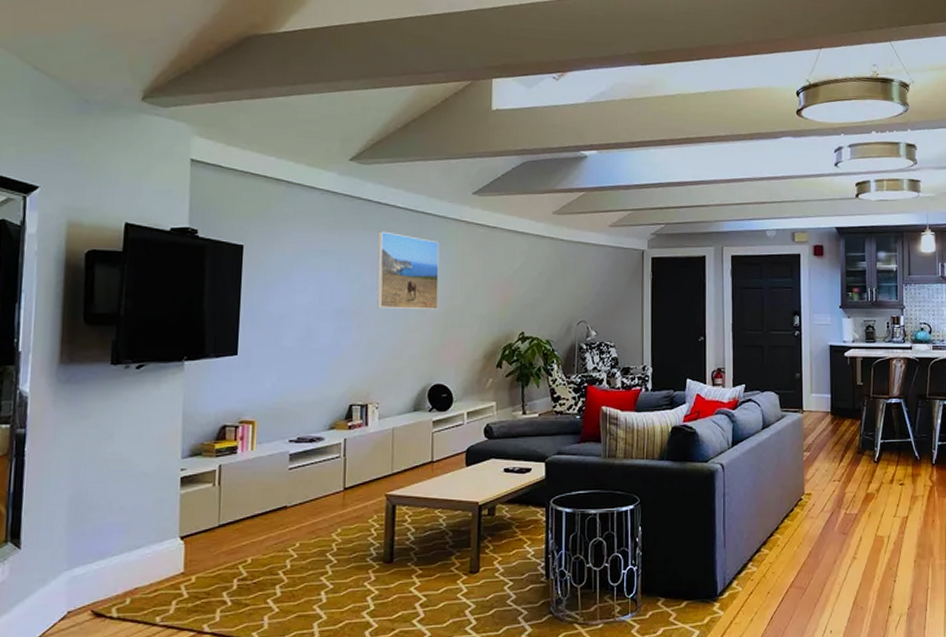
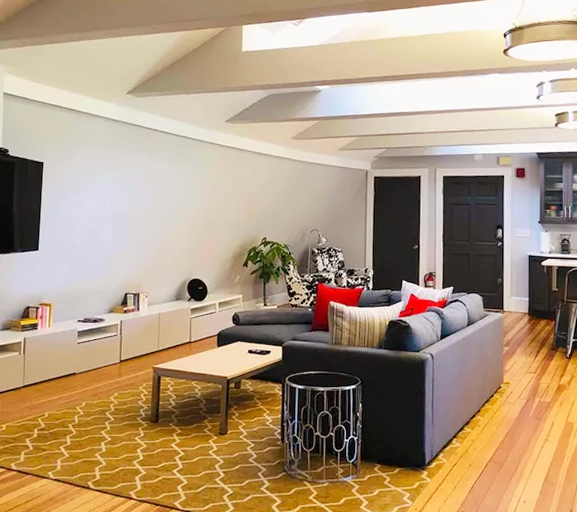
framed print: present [376,231,440,309] -> none [147,152,198,217]

